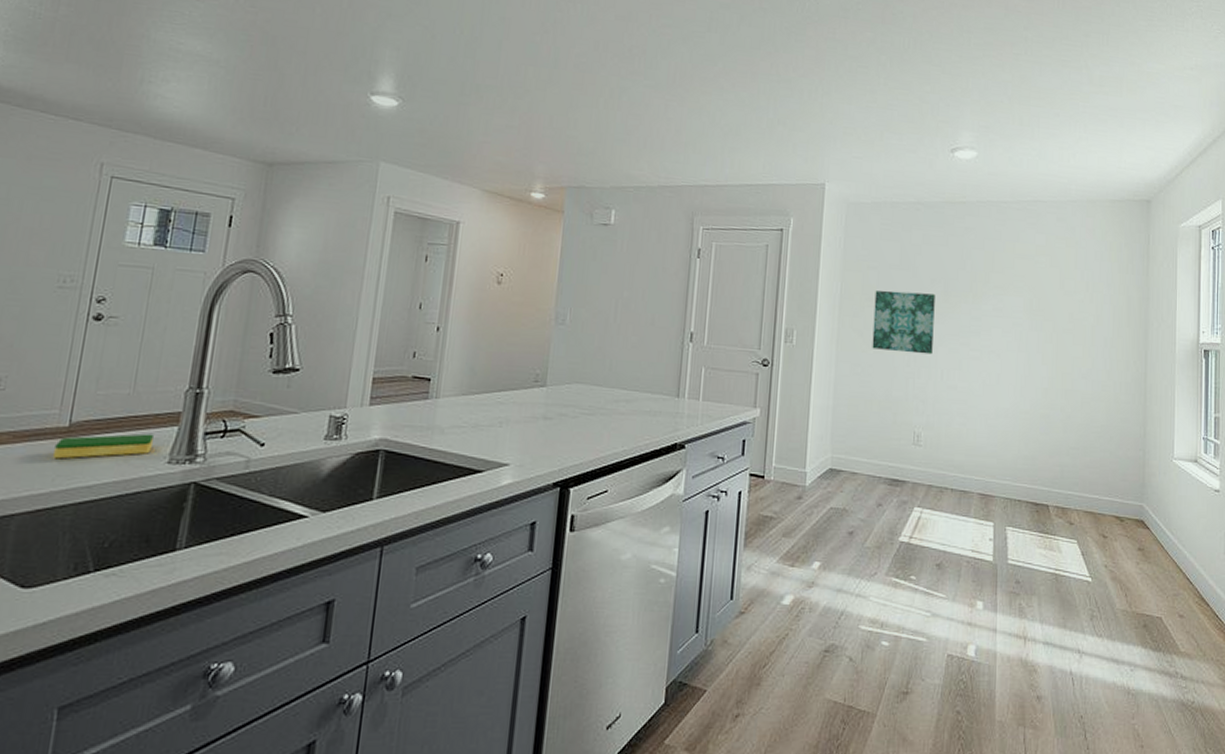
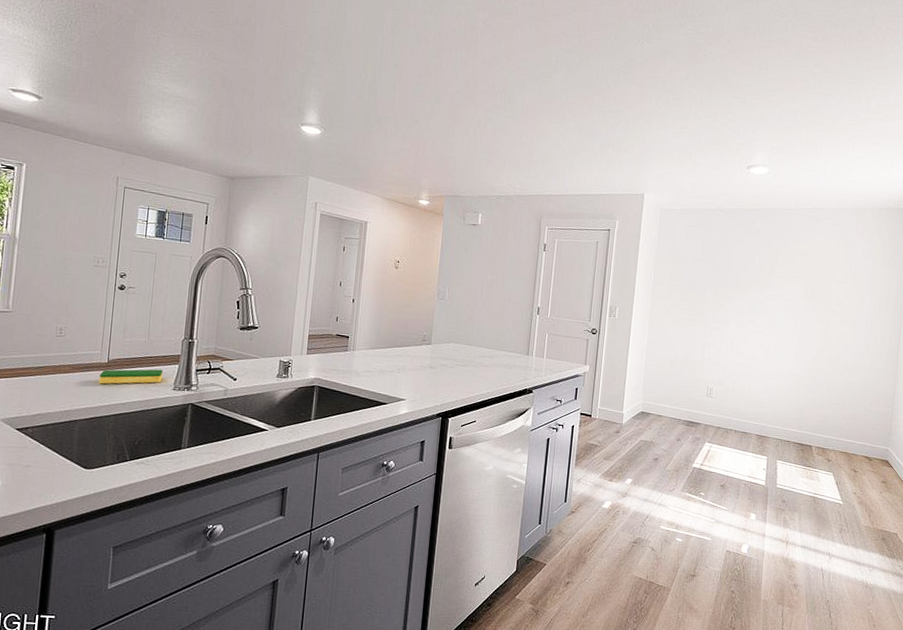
wall art: present [872,290,935,355] -> none [677,278,729,329]

